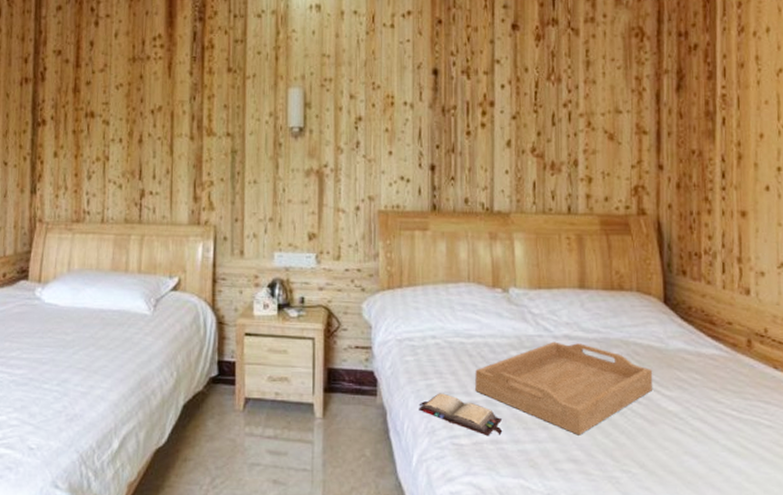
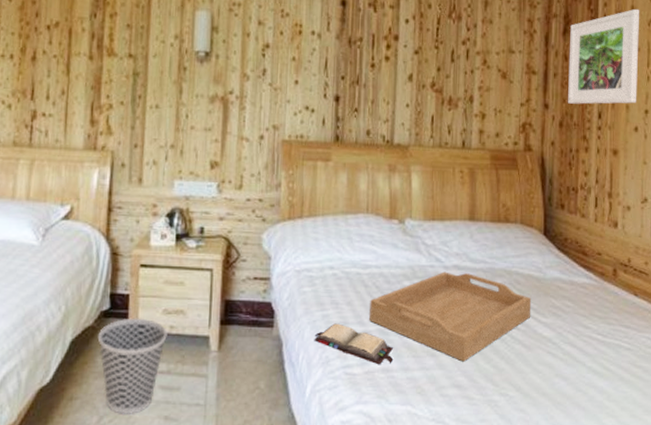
wastebasket: none [207,384,273,477] -> present [97,318,167,414]
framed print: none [684,58,767,164] -> present [568,8,640,105]

